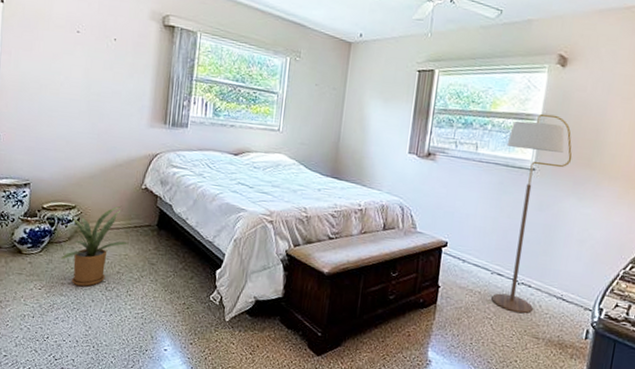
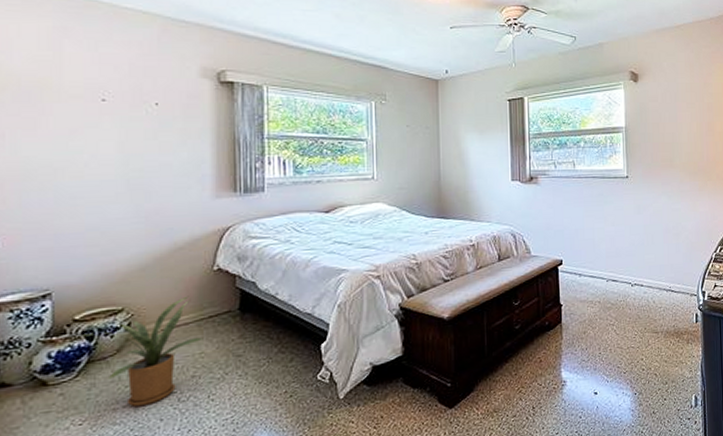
floor lamp: present [491,113,572,314] -> none [600,125,657,314]

